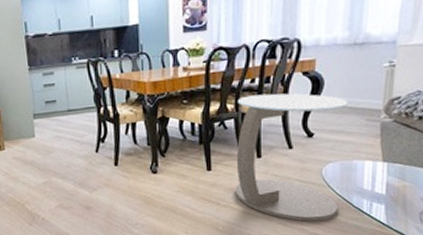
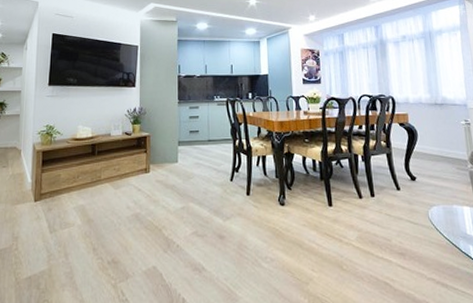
side table: present [235,93,348,222] -> none [349,139,449,266]

